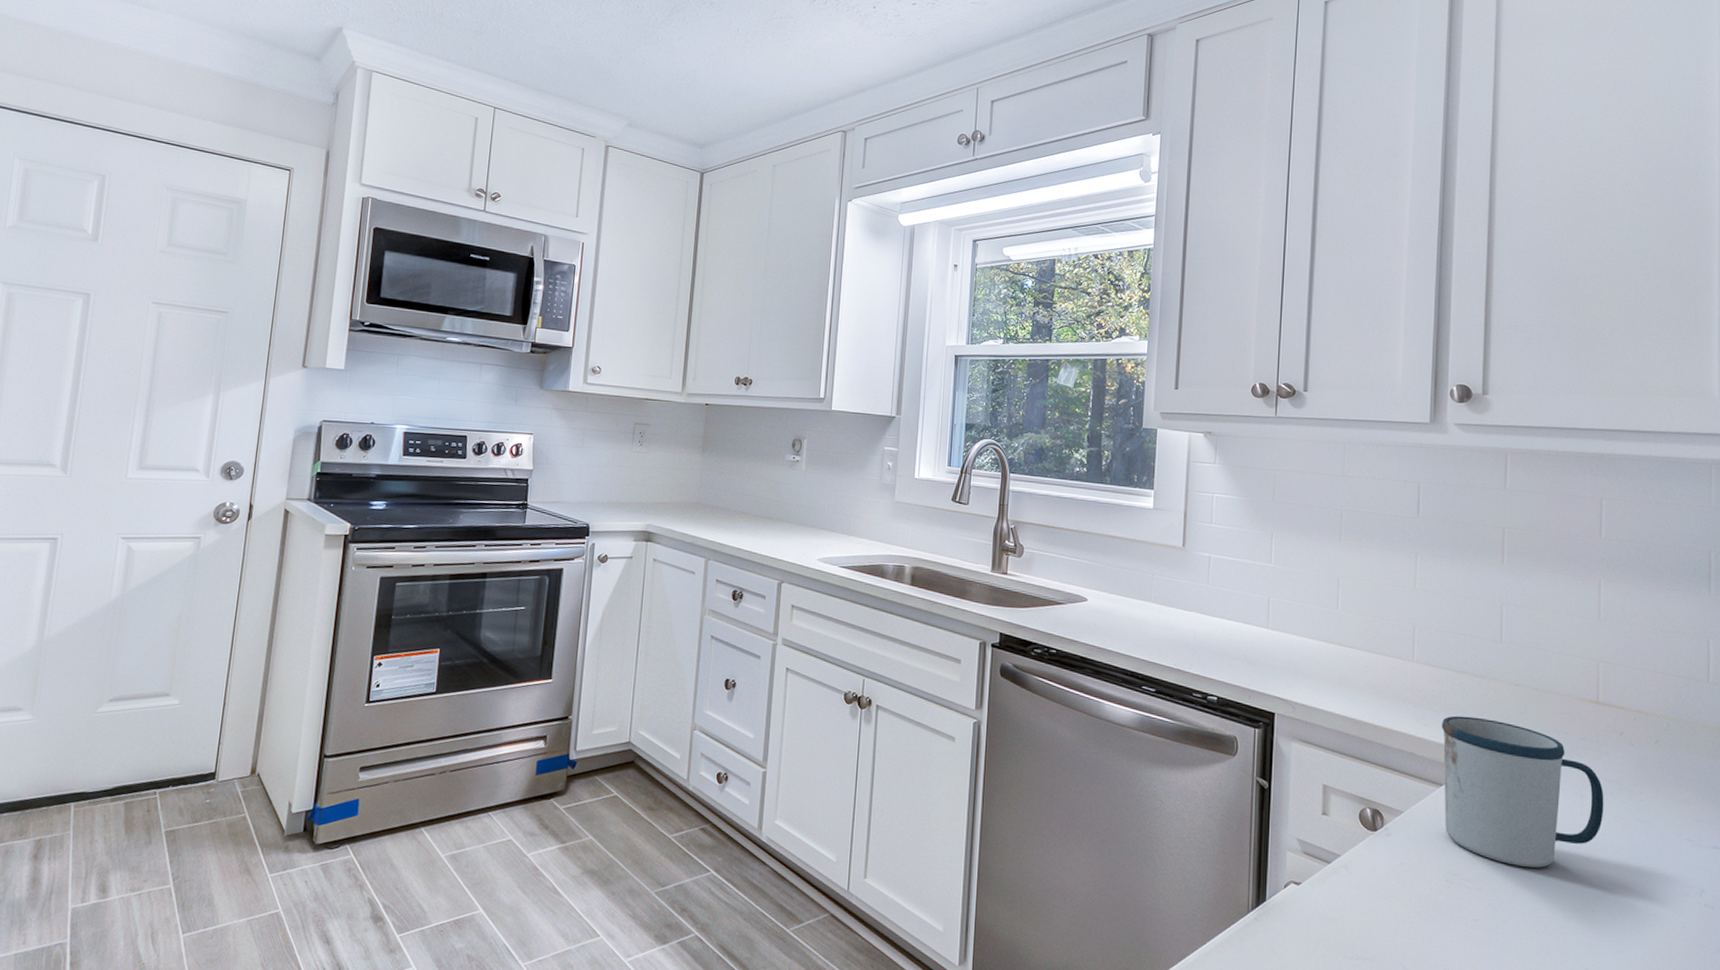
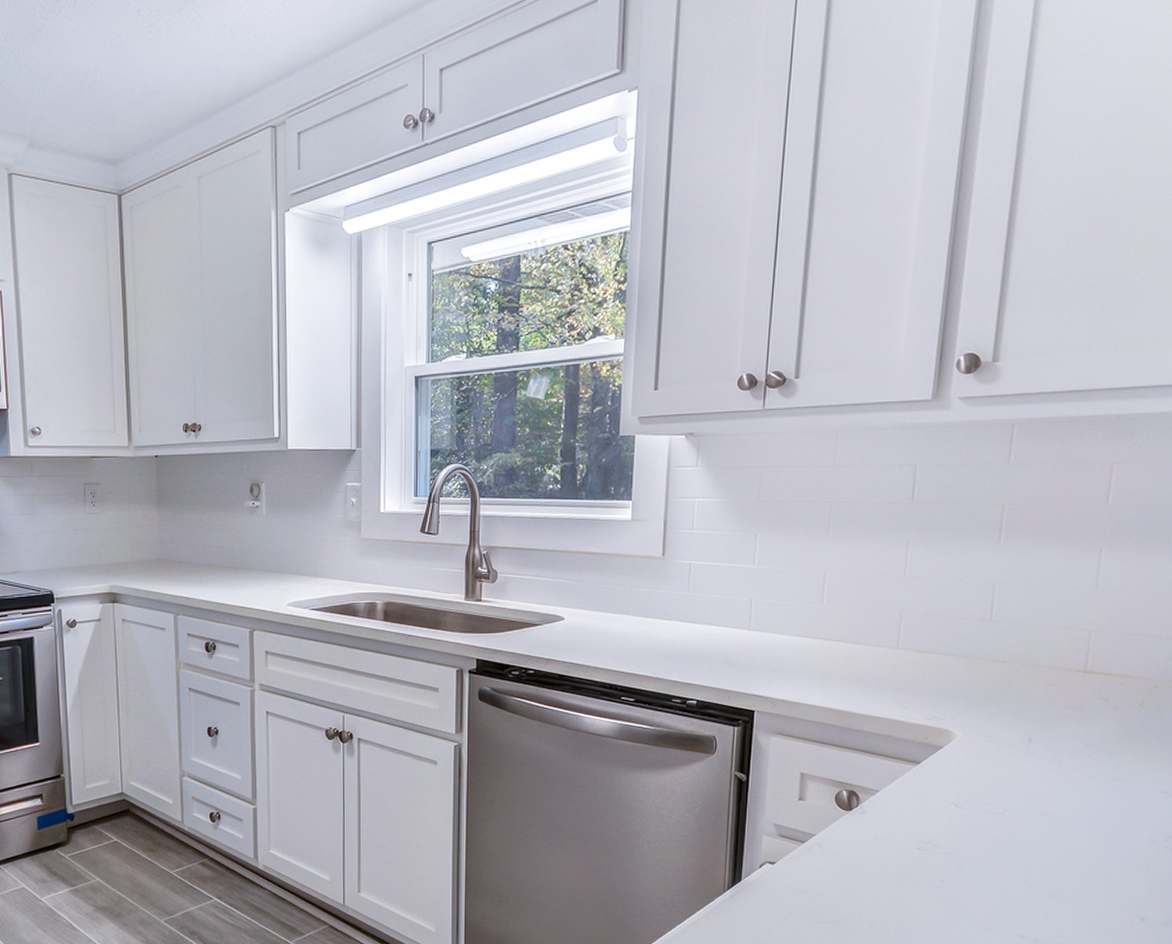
mug: present [1441,715,1604,868] -> none [919,696,1082,830]

